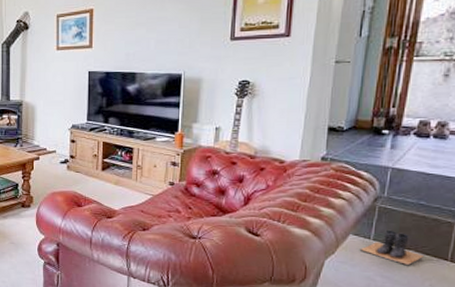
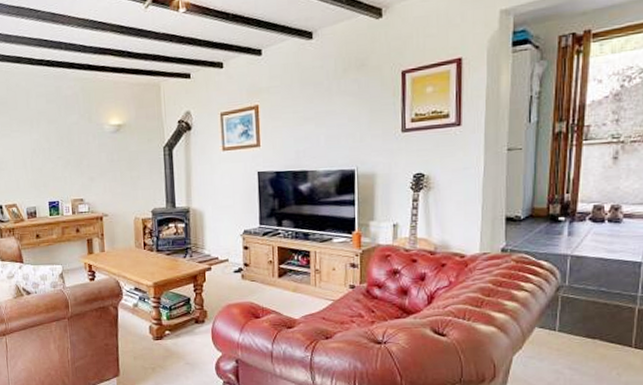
boots: present [361,230,425,266] -> none [547,319,610,356]

